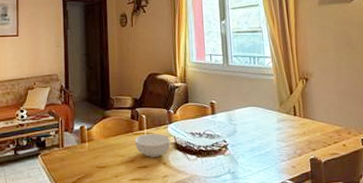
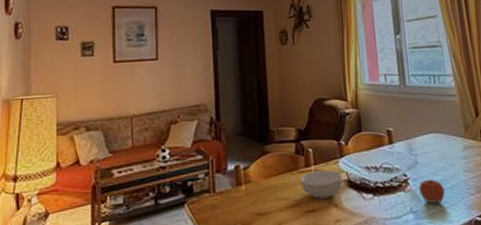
apple: none [237,145,260,168] -> present [419,178,446,205]

